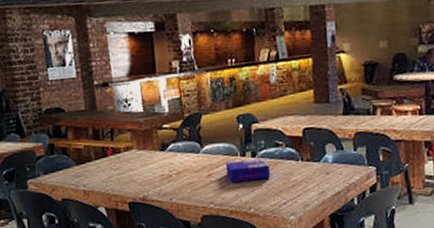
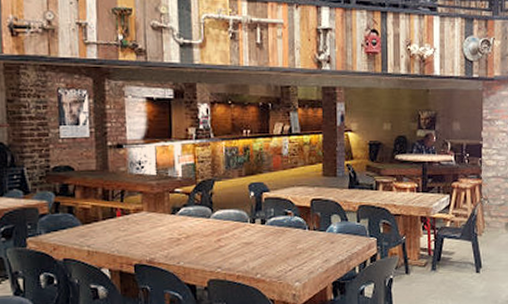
board game: present [225,159,271,183] -> none [235,226,279,248]

